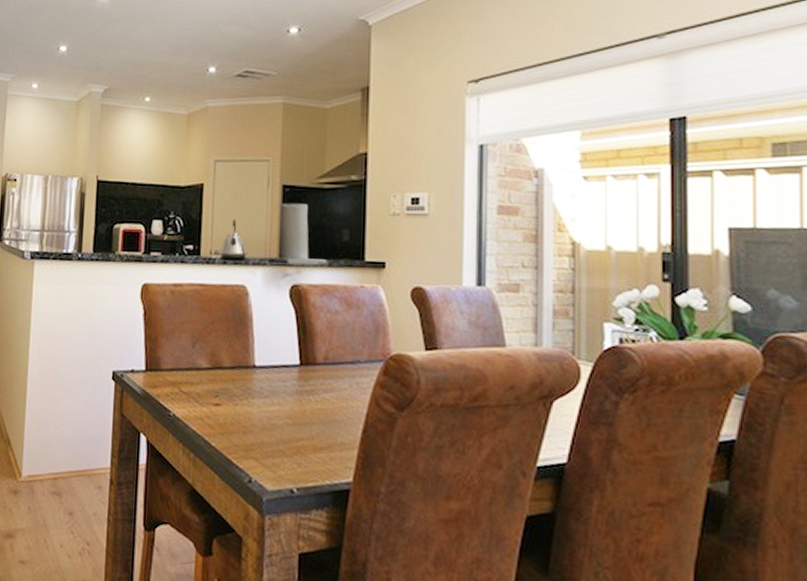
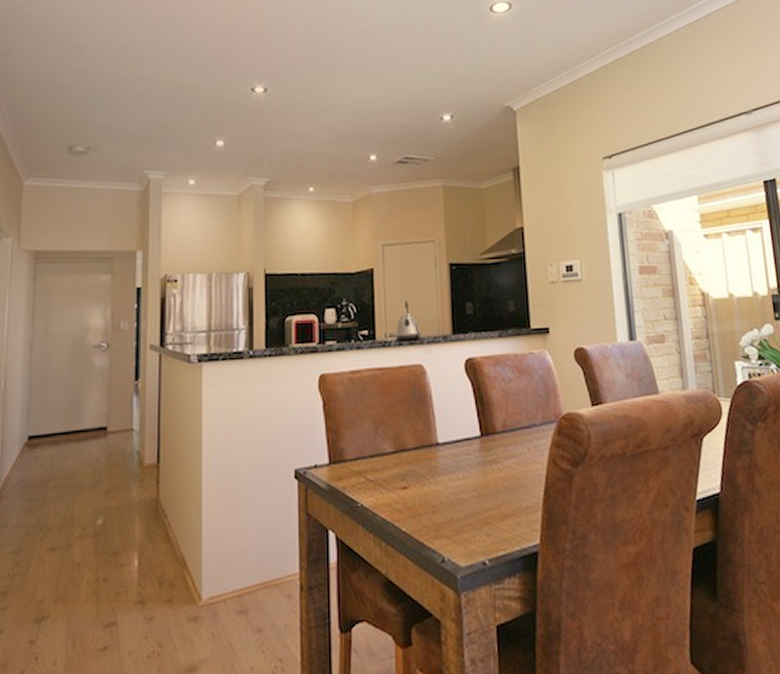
paper towel: present [273,203,327,266] -> none [447,279,497,340]

